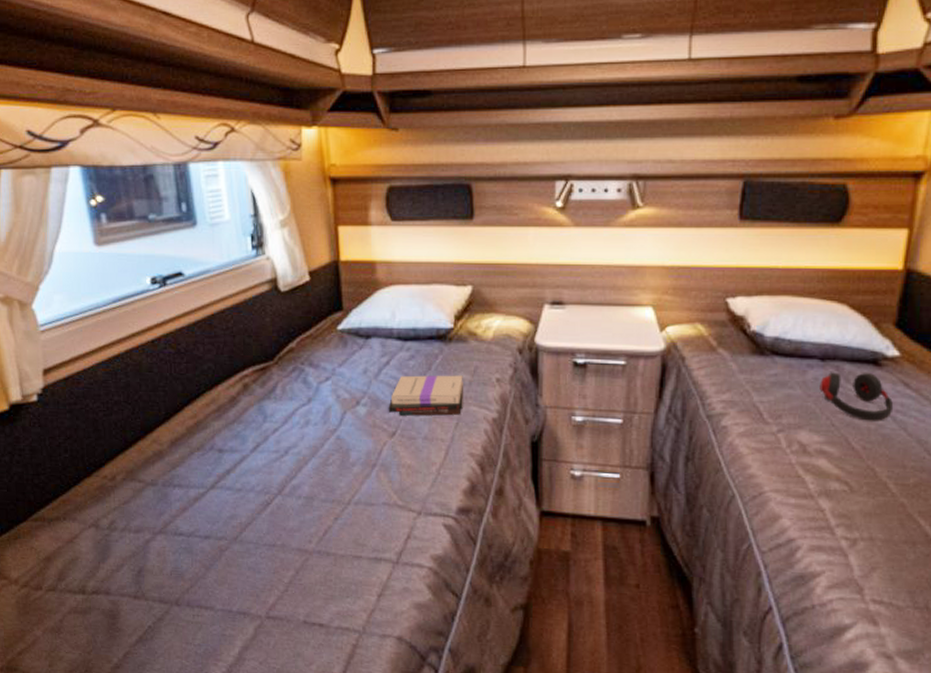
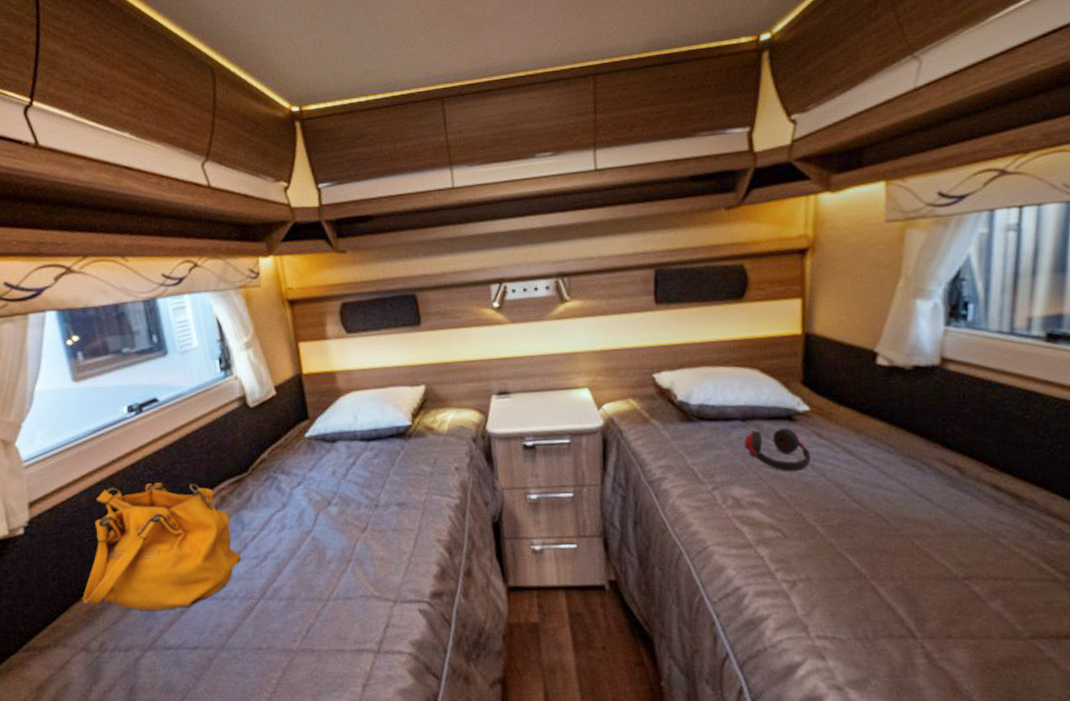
handbag: none [95,362,261,495] -> present [83,483,242,611]
books: present [388,375,463,416] -> none [357,468,427,511]

